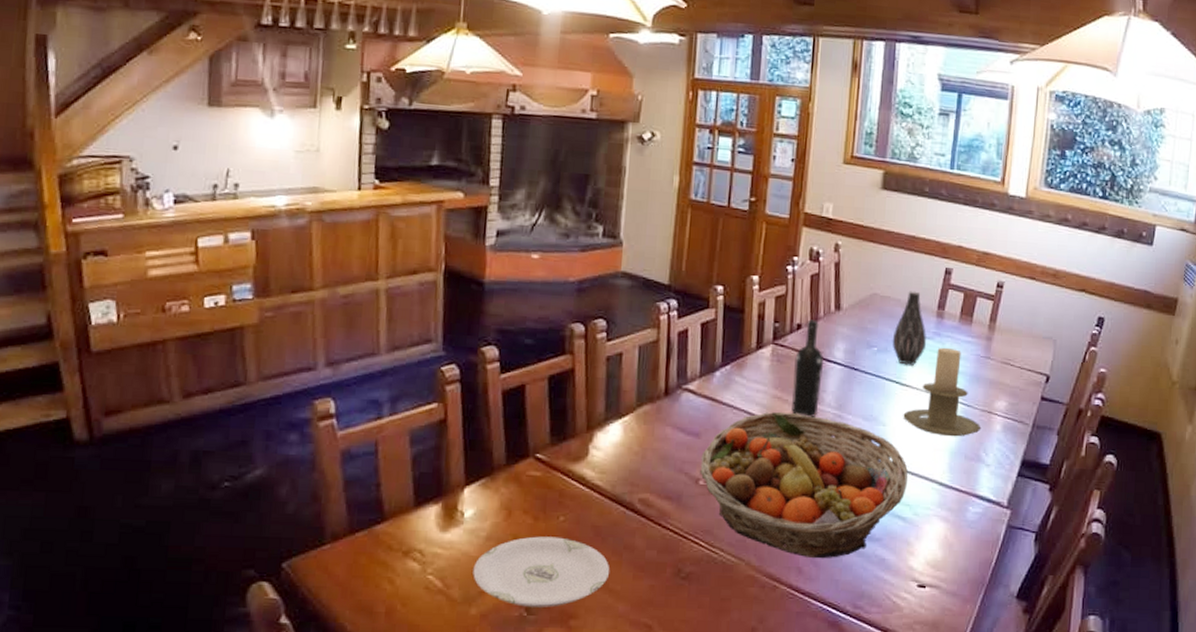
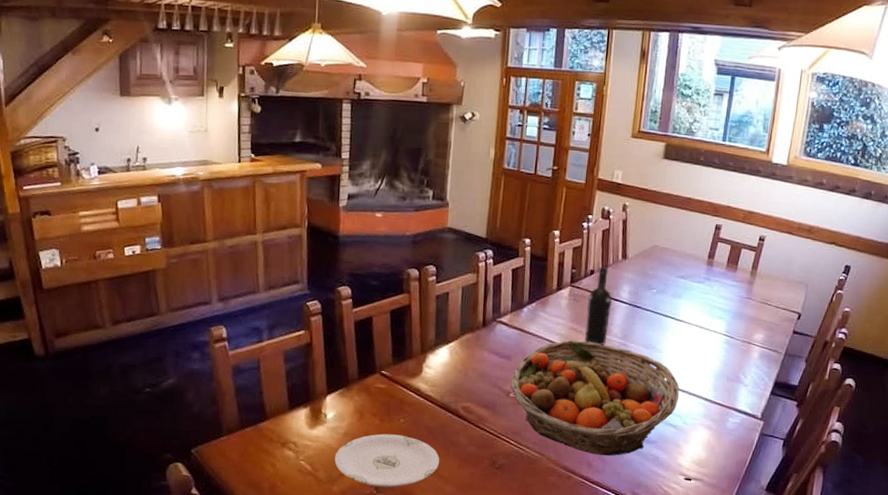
vase: present [892,291,927,365] -> none [669,243,699,304]
candle holder: present [903,347,982,437] -> none [676,289,742,362]

